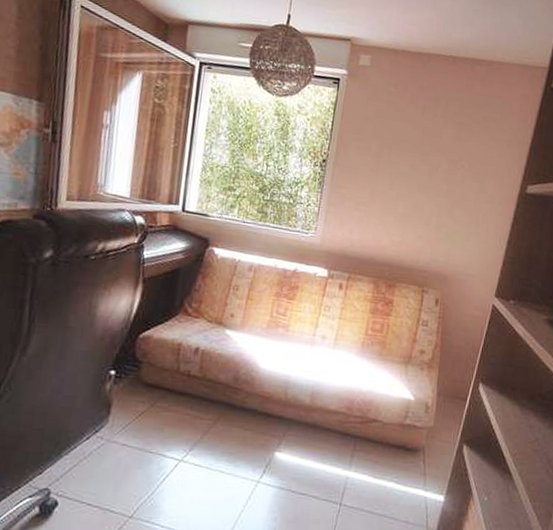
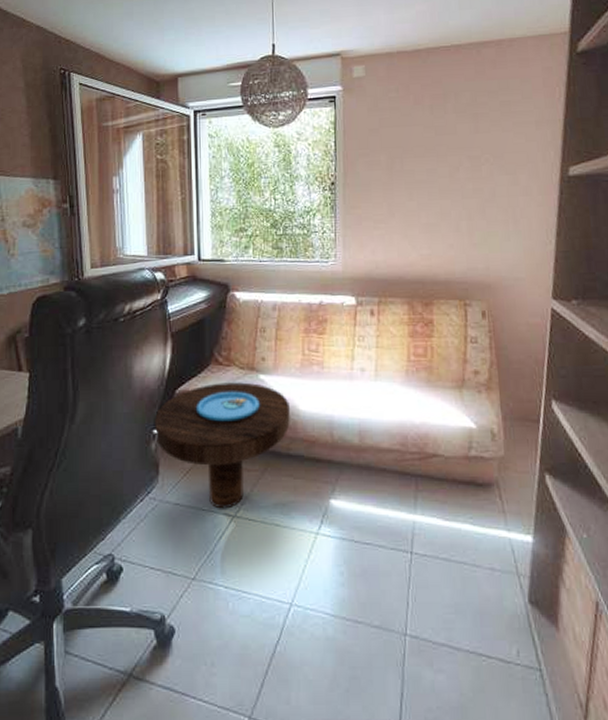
side table: none [111,332,251,453] -> present [155,382,290,509]

